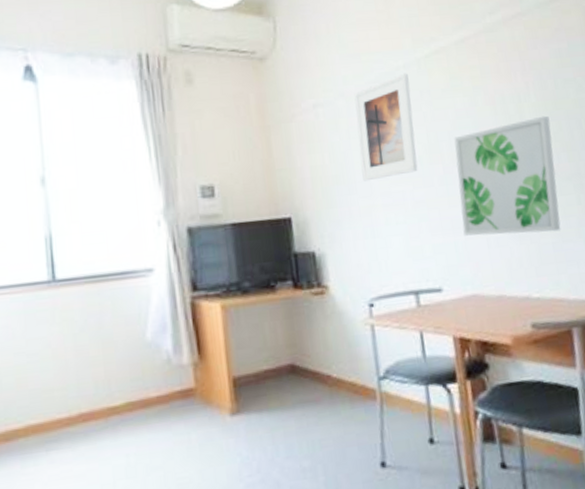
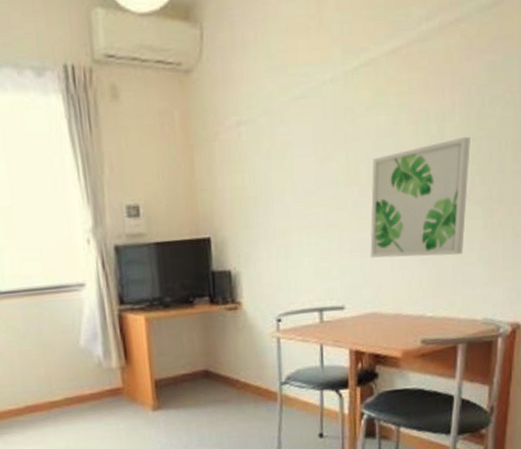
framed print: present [354,73,418,182] -> none [278,88,335,203]

